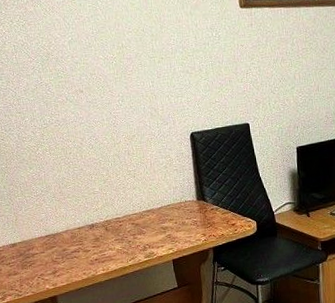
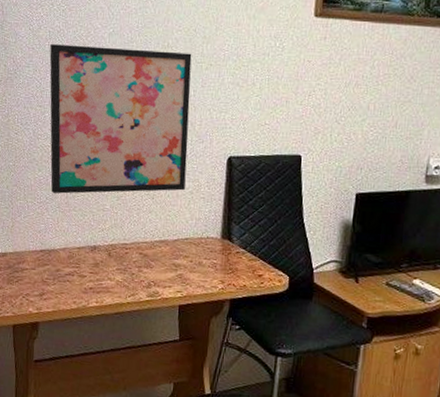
wall art: none [17,50,160,187] -> present [49,44,192,194]

